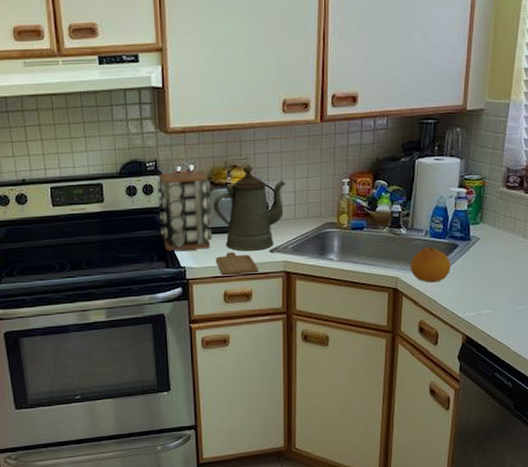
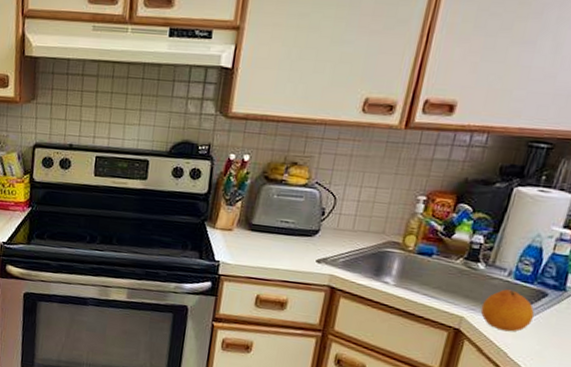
spice rack: present [157,162,212,251] -> none [199,150,264,246]
coffee pot: present [213,164,286,251] -> none [262,162,350,259]
chopping board: present [215,252,258,276] -> none [253,254,300,282]

